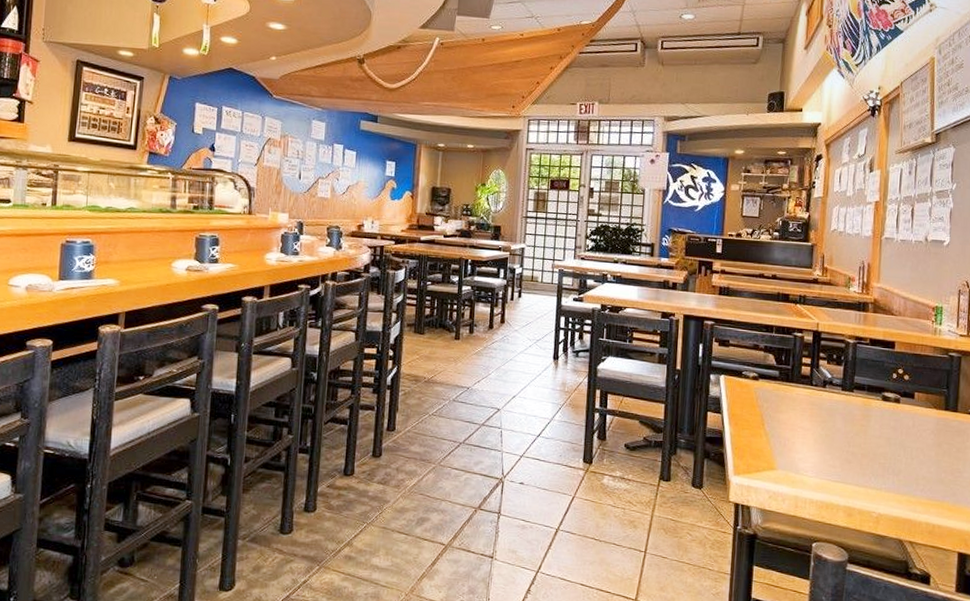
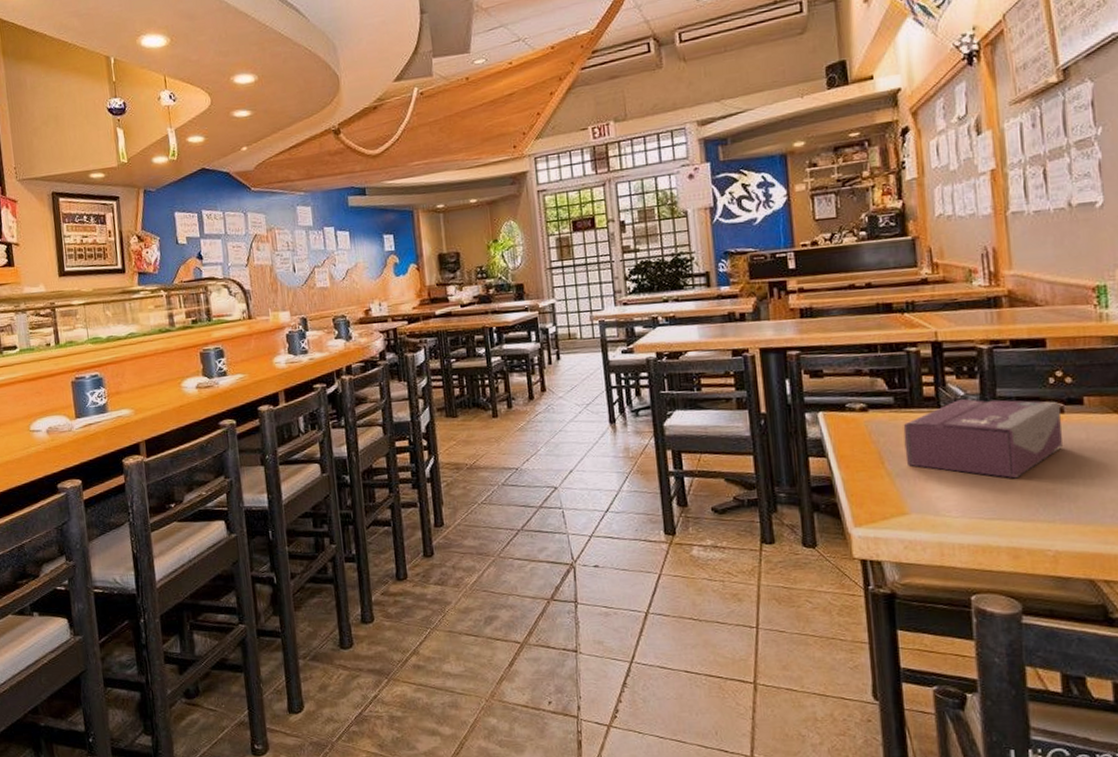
tissue box: none [781,381,897,451] -> present [903,399,1062,479]

